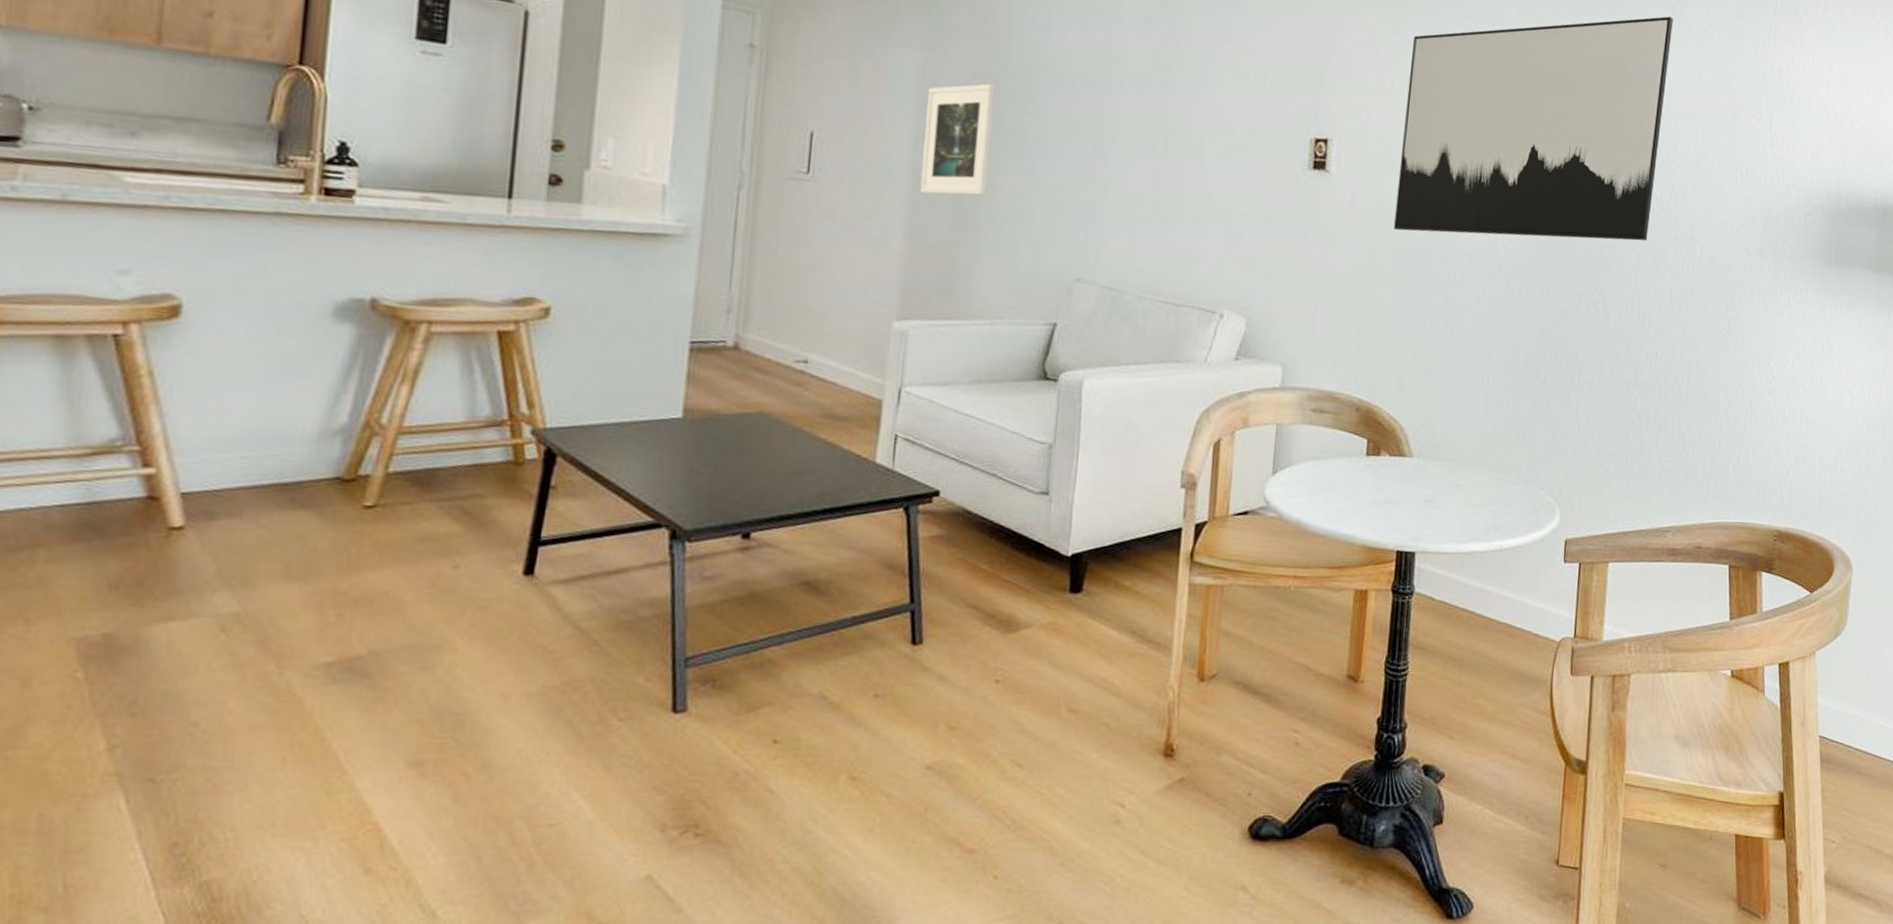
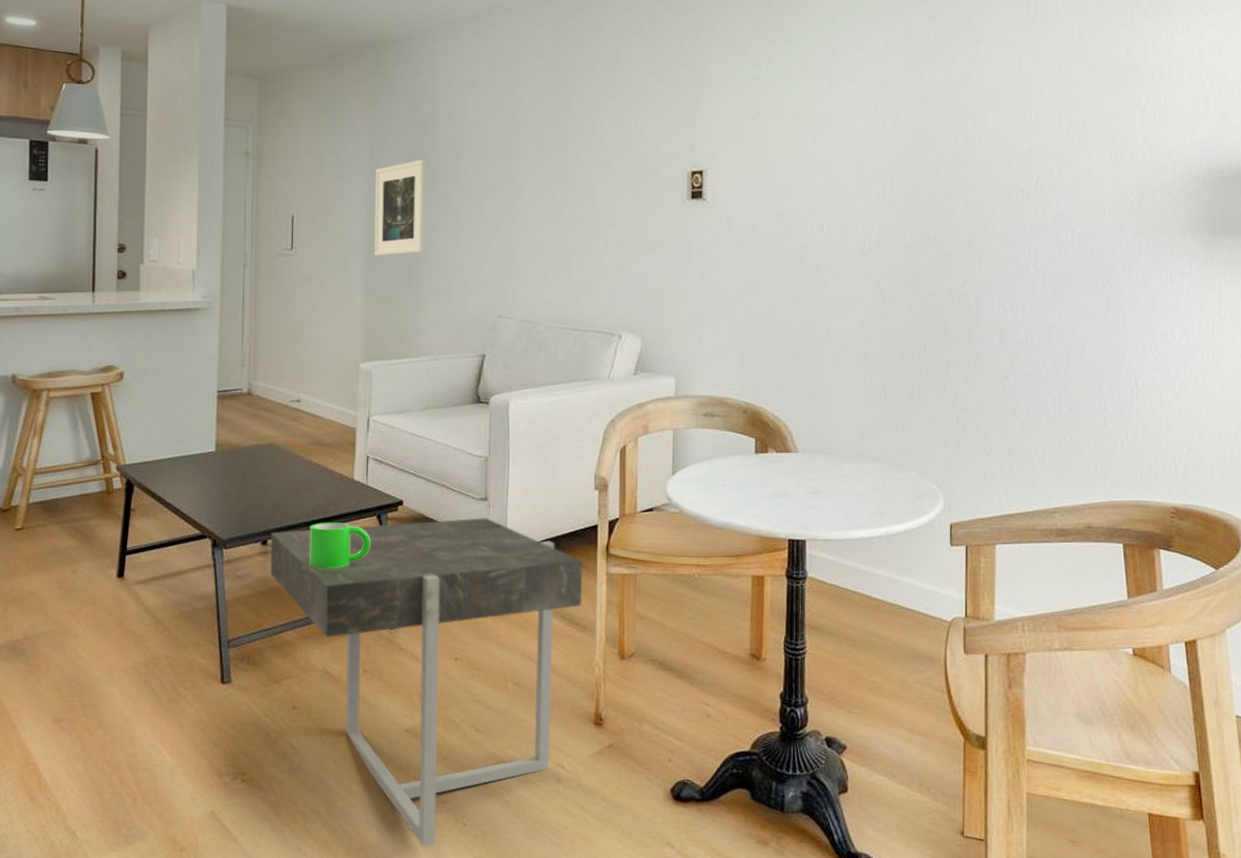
side table: none [752,515,1161,906] -> present [270,518,582,847]
mug: none [808,513,895,571] -> present [309,522,372,569]
wall art: present [1394,16,1673,241] -> none [767,10,1028,245]

